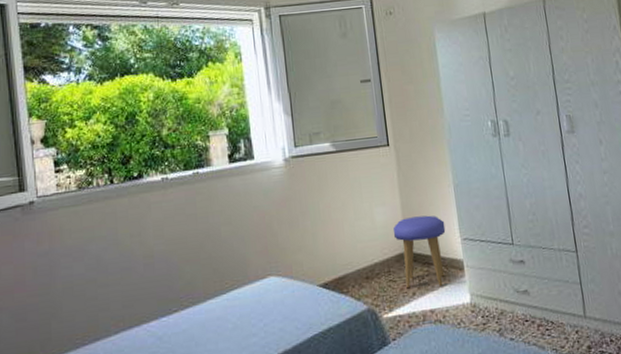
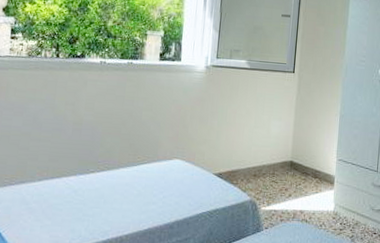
stool: present [392,215,446,288] -> none [283,134,327,193]

